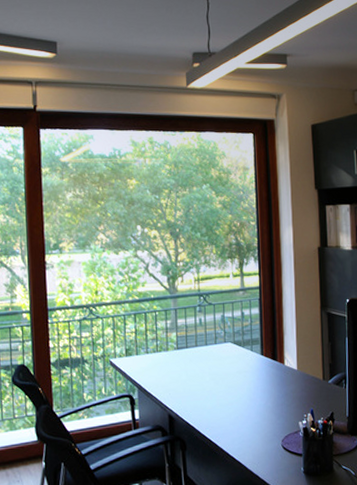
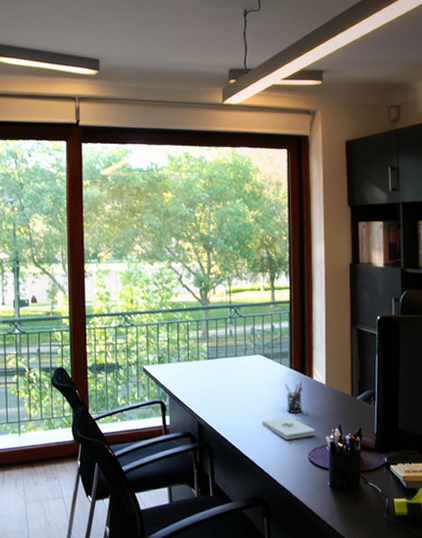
notepad: none [233,404,288,428] -> present [261,417,315,440]
pen holder: none [256,368,275,400] -> present [285,382,303,413]

